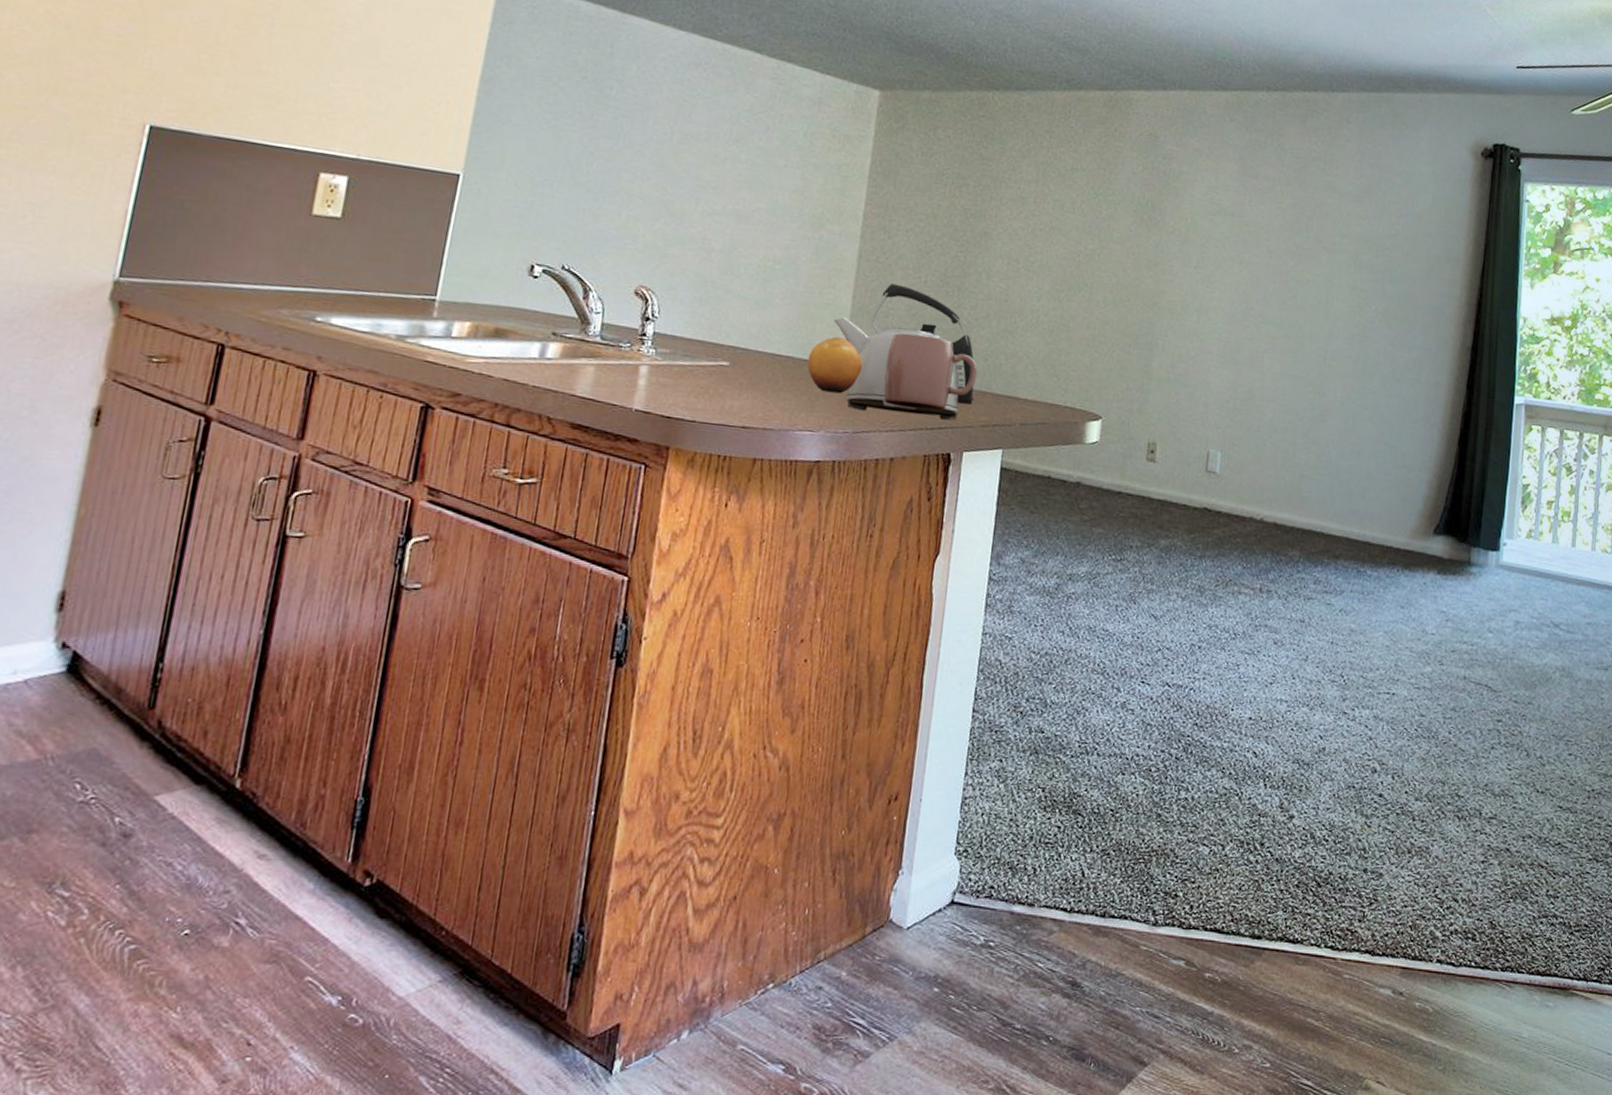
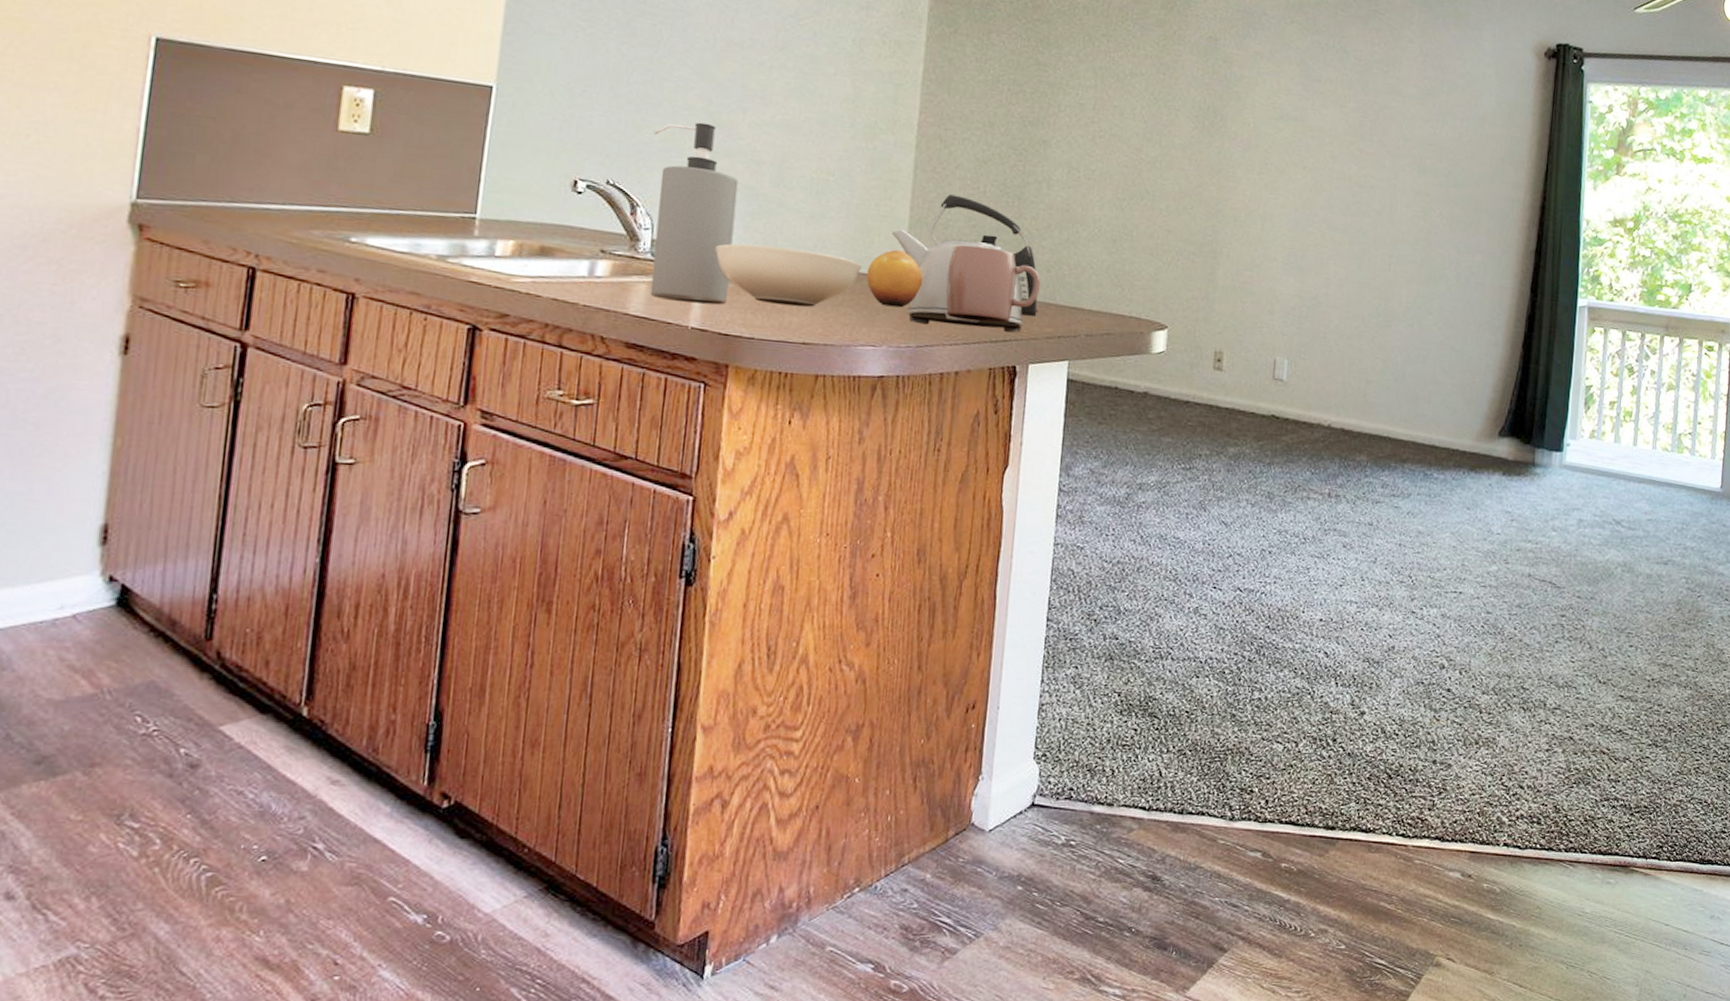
soap dispenser: none [597,210,688,388] -> present [650,122,739,305]
bowl: none [661,328,804,392] -> present [714,243,863,308]

